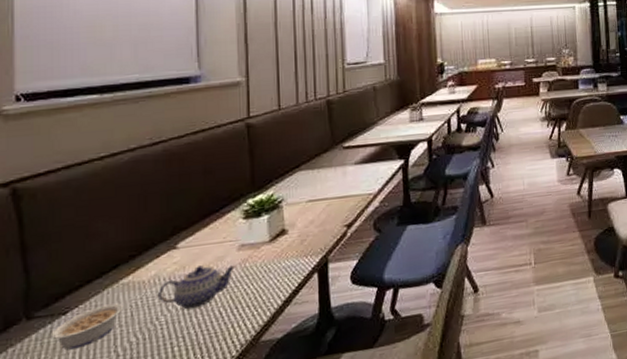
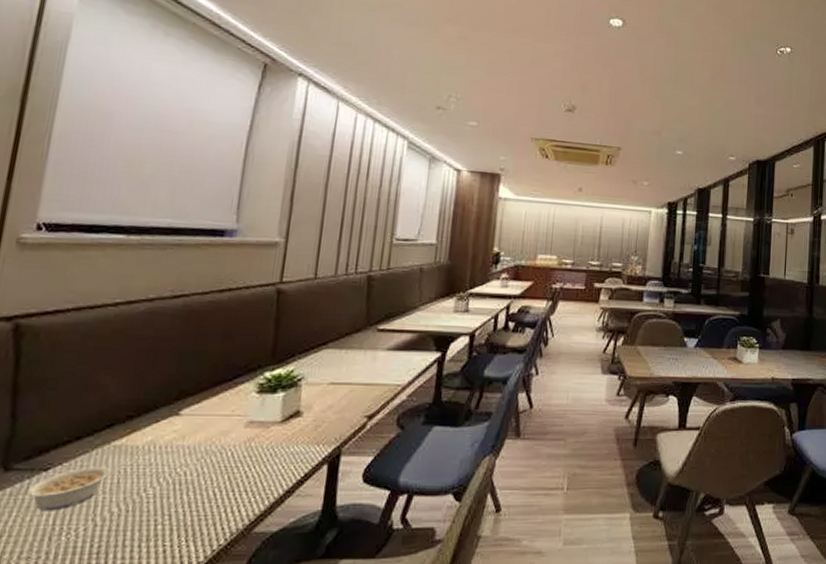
teapot: present [158,265,236,310] -> none [150,438,241,485]

